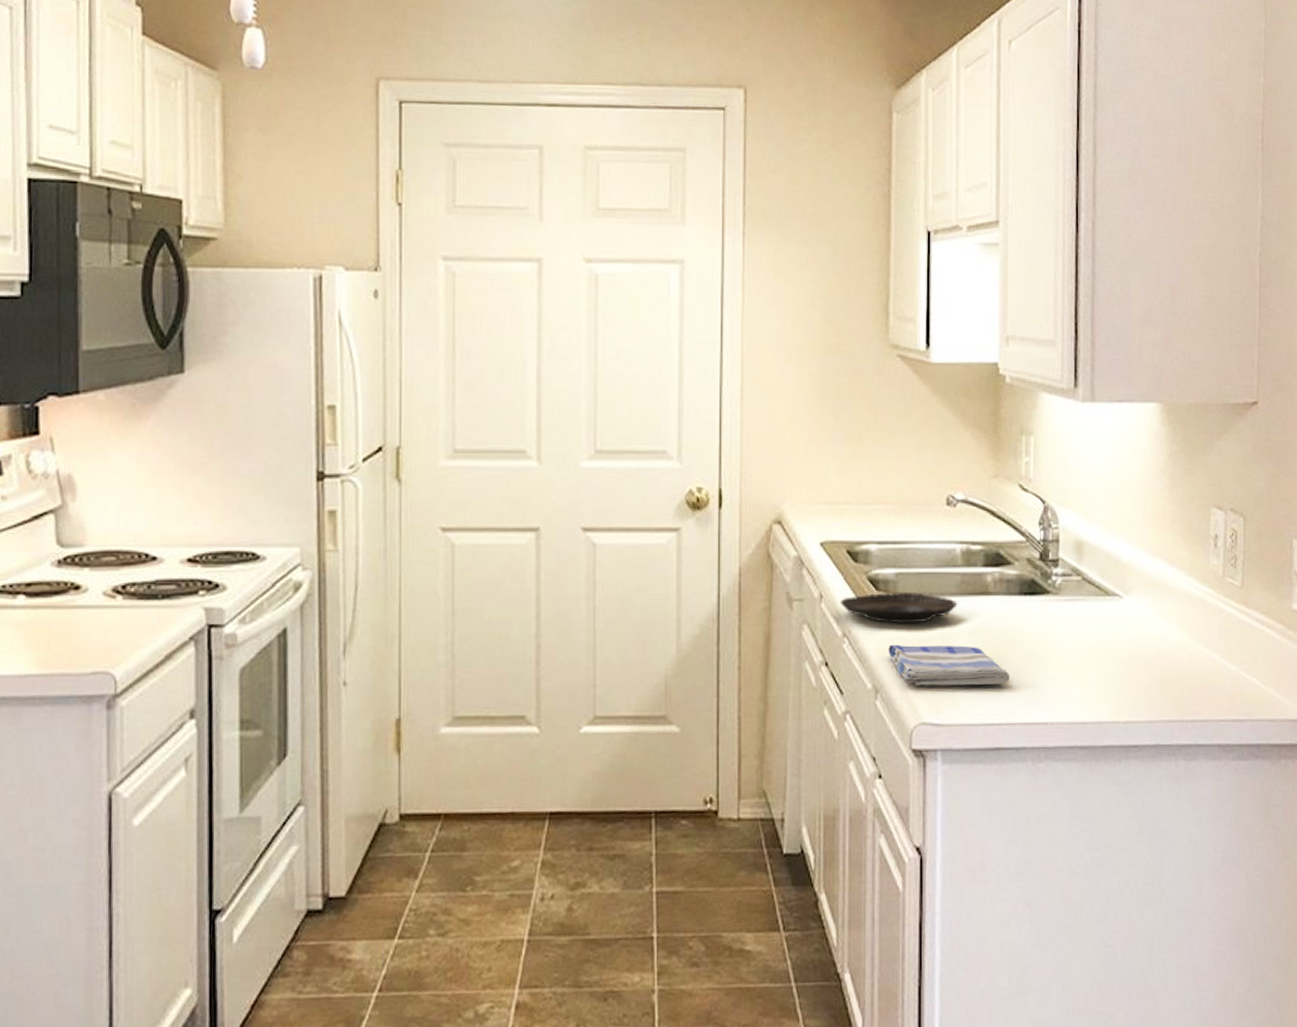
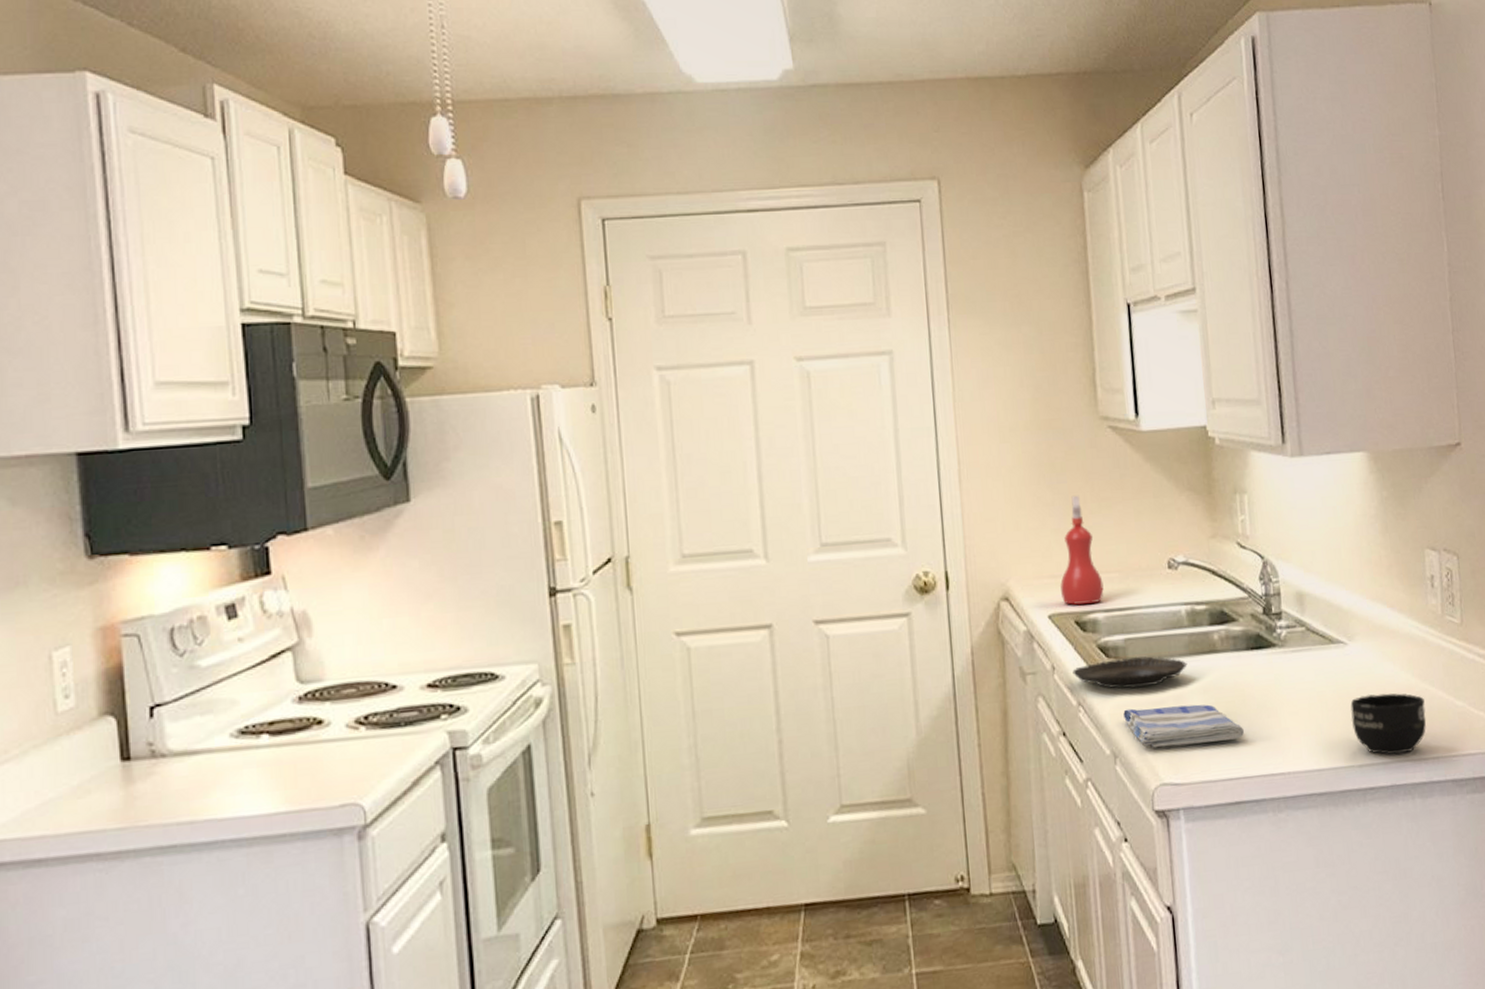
spray bottle: none [835,422,879,535] -> present [1060,495,1104,606]
mug: none [1120,651,1197,714] -> present [1350,693,1427,755]

